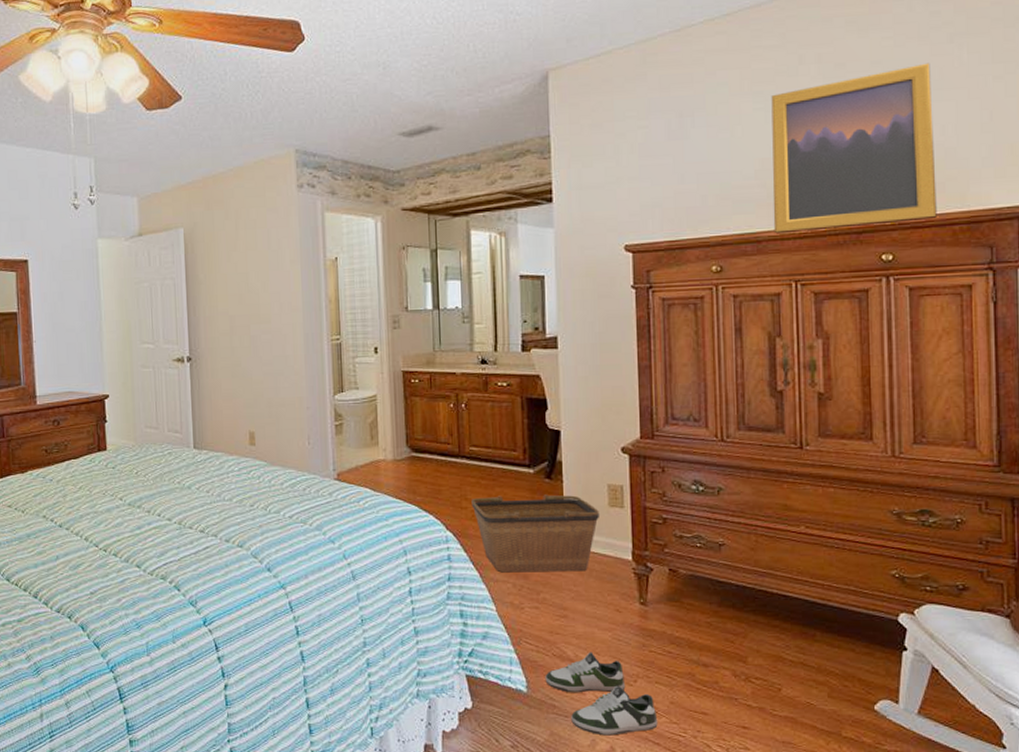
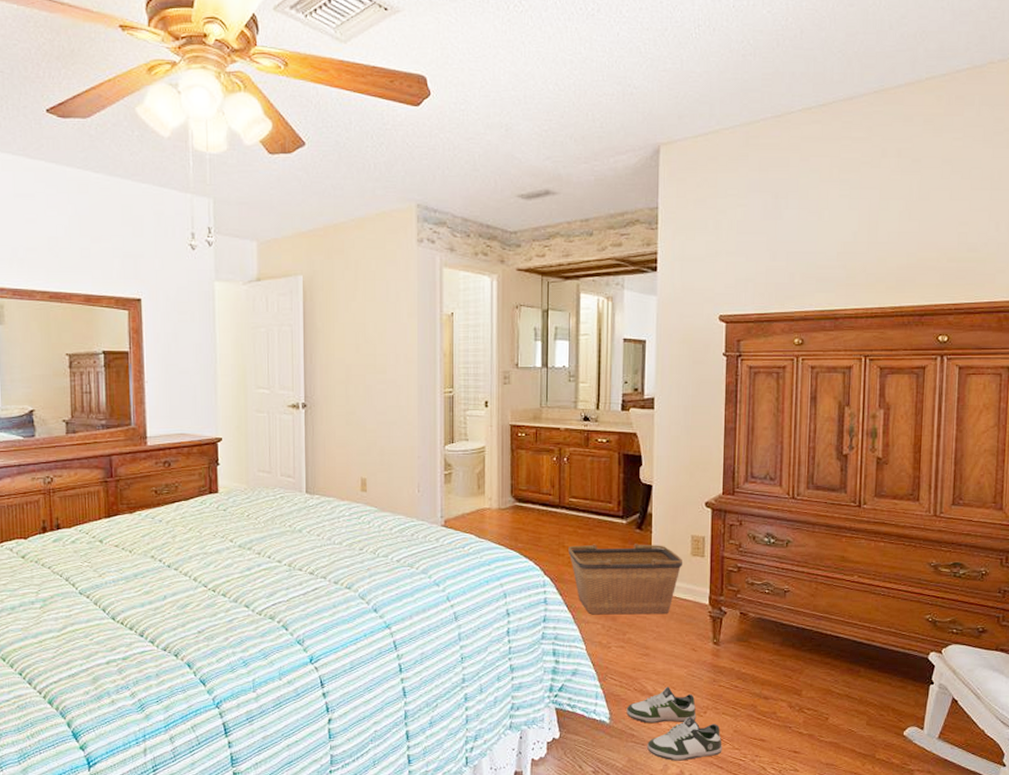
picture frame: present [771,63,937,234] -> none [849,164,992,312]

